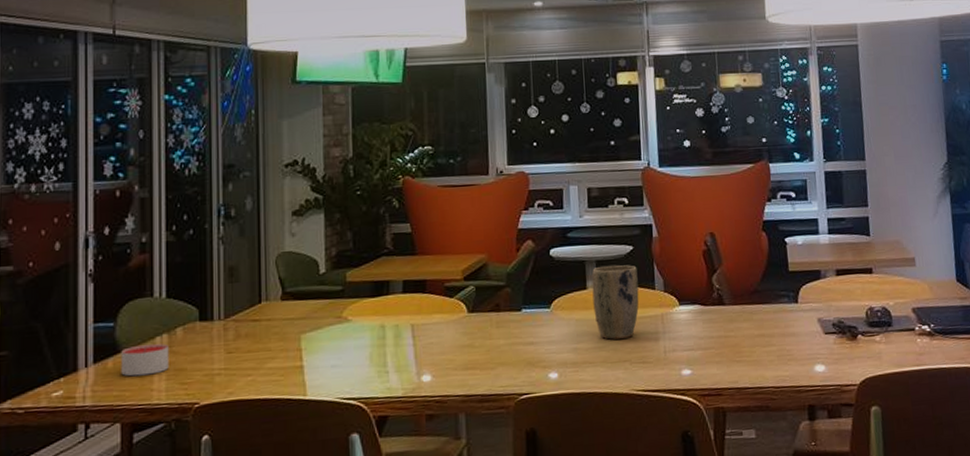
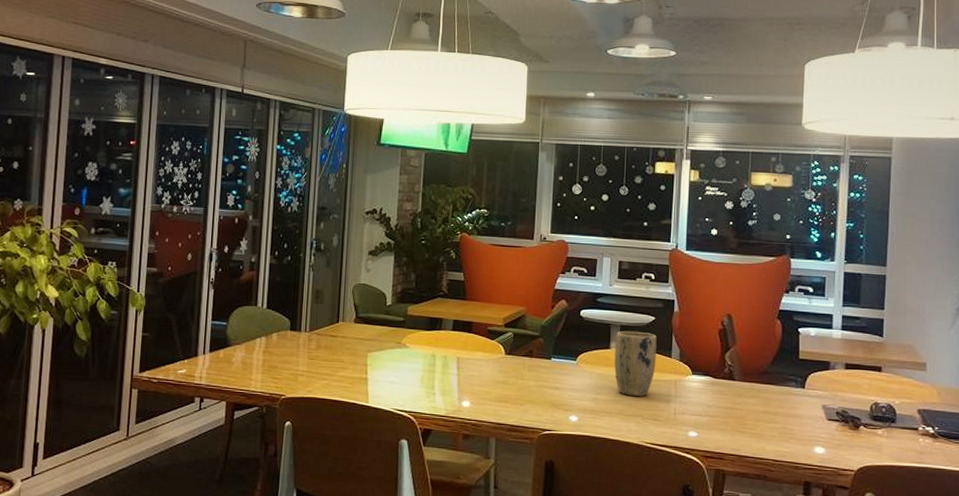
candle: present [121,343,169,377] -> none [229,342,266,368]

